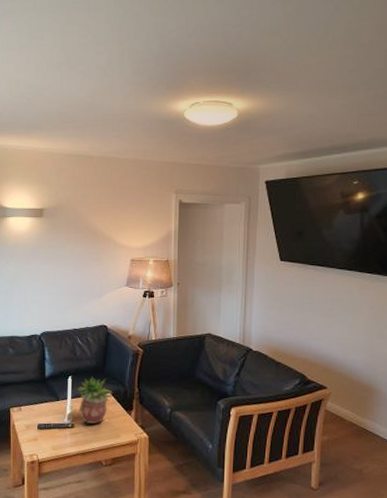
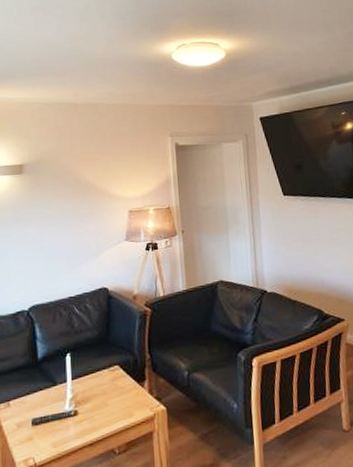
potted plant: present [77,376,113,424] -> none [77,349,121,406]

